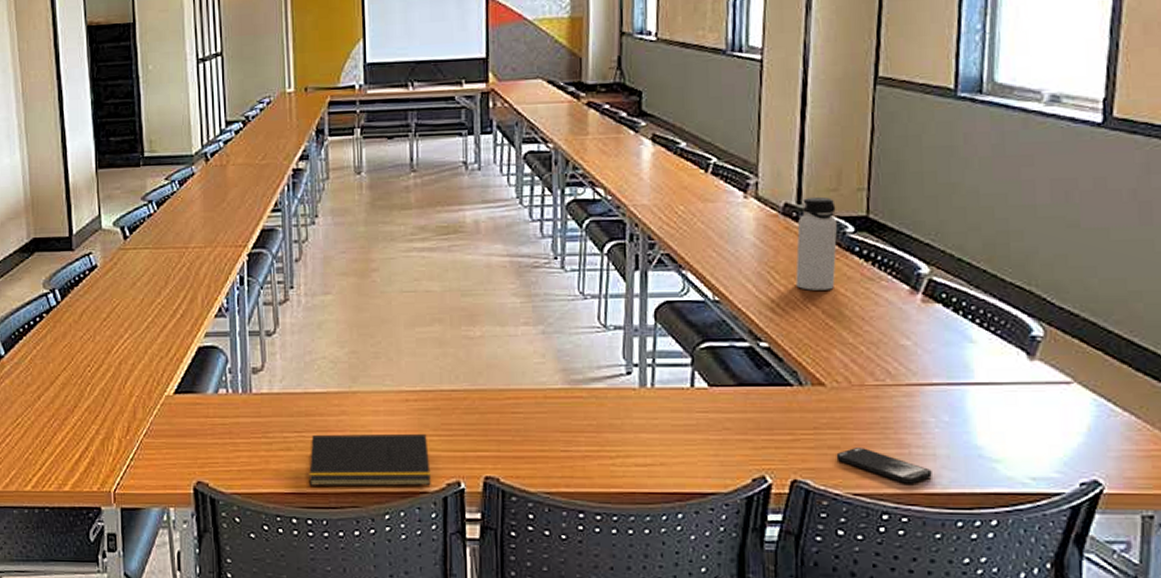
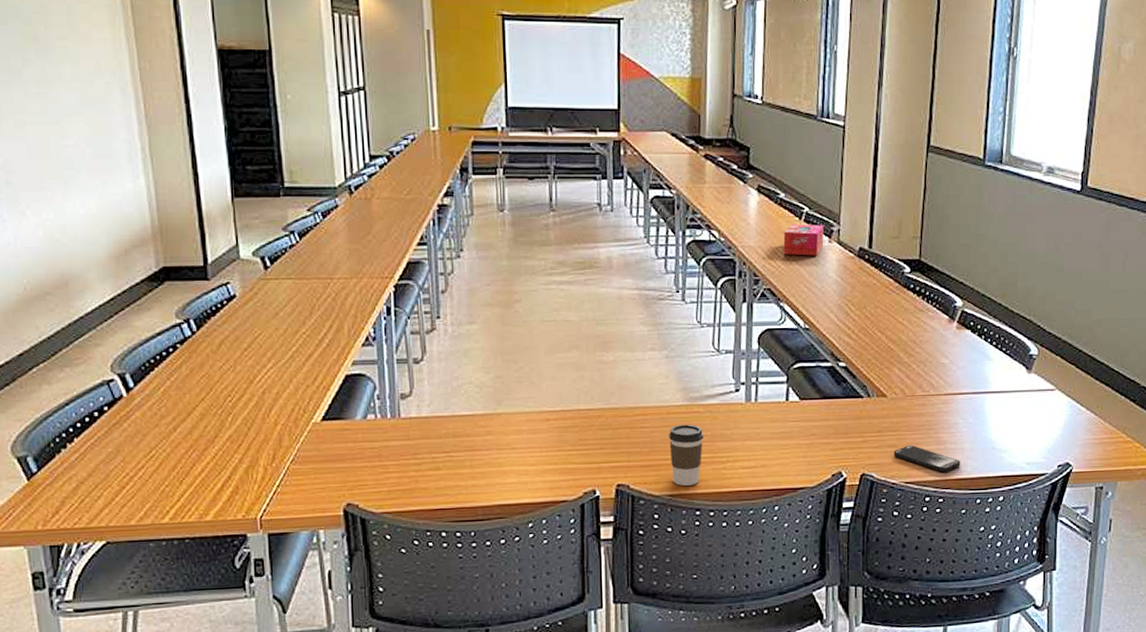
notepad: present [309,433,431,487] -> none [457,449,570,502]
coffee cup: none [546,411,589,483] -> present [669,424,704,486]
tissue box: none [685,177,737,215] -> present [783,224,824,256]
water bottle: present [795,196,838,290] -> none [867,242,899,320]

